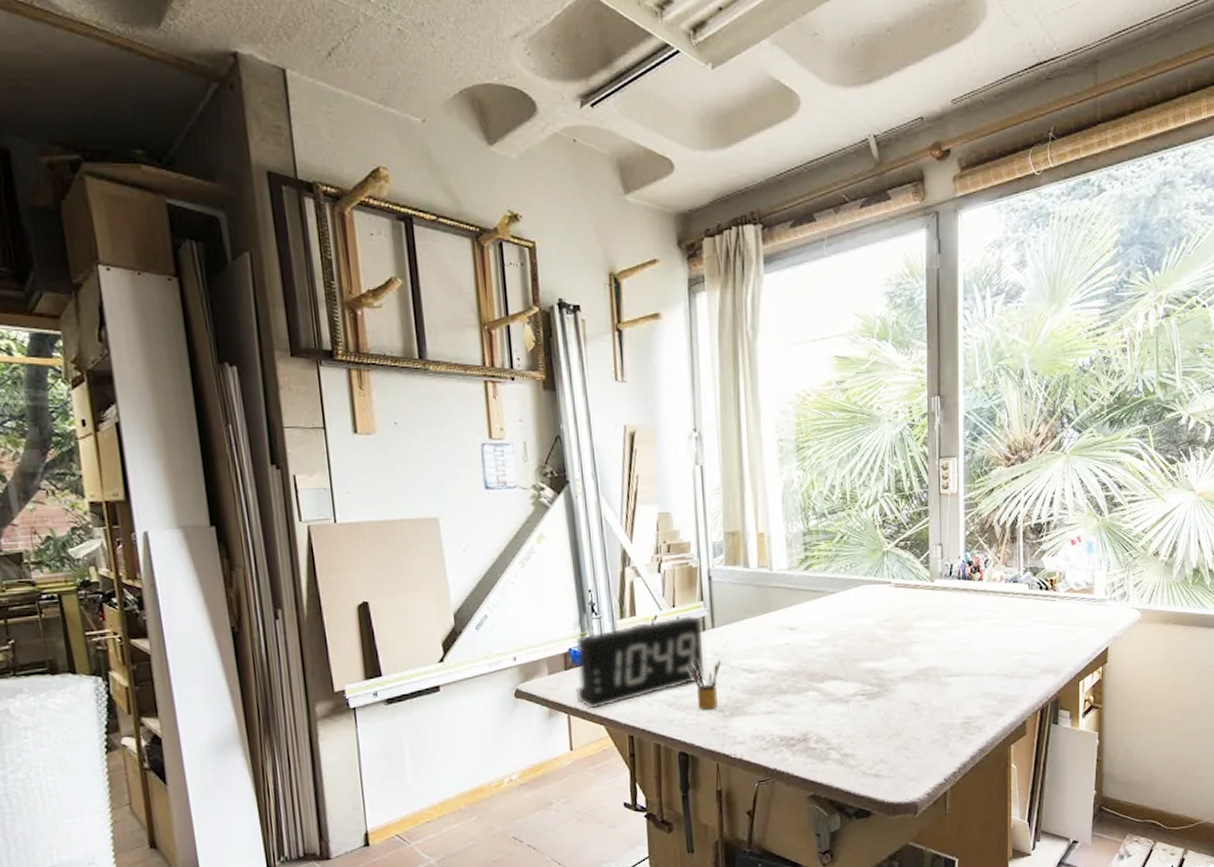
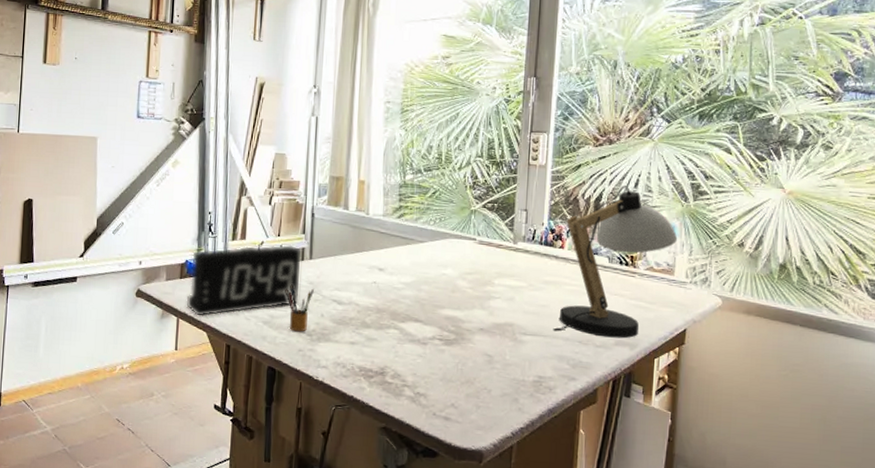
desk lamp: none [978,506,1095,668] -> present [553,186,678,339]

